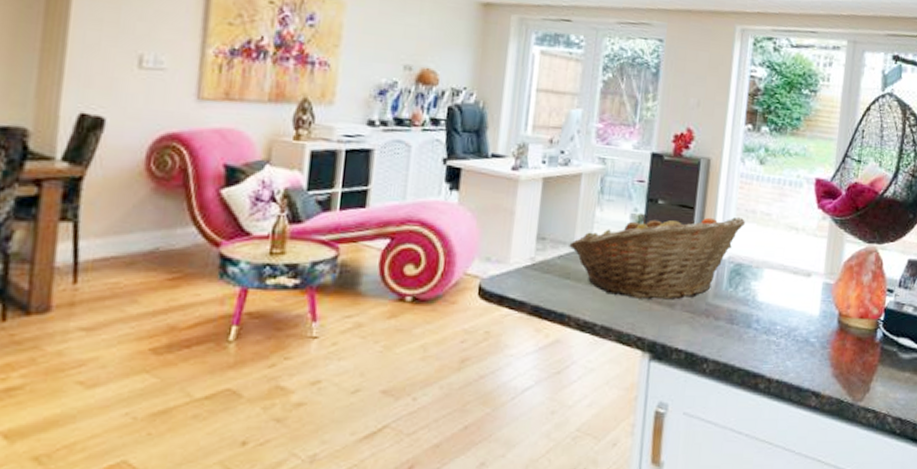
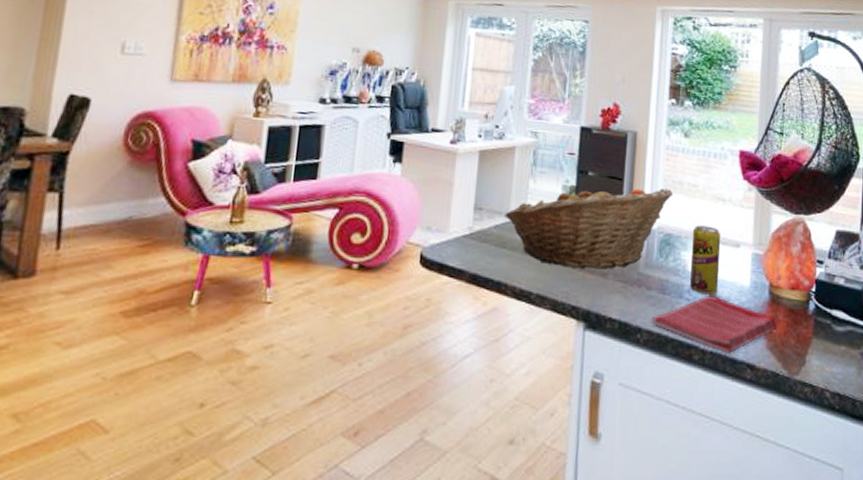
dish towel: none [719,325,844,381] -> present [652,296,777,353]
beverage can: none [759,255,793,324] -> present [690,225,721,295]

